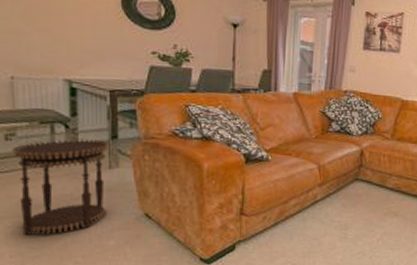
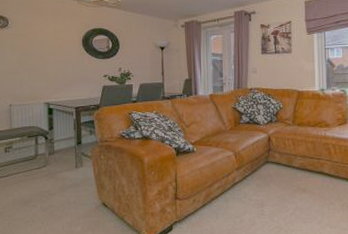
side table: present [12,138,110,236] -> none [9,146,76,226]

